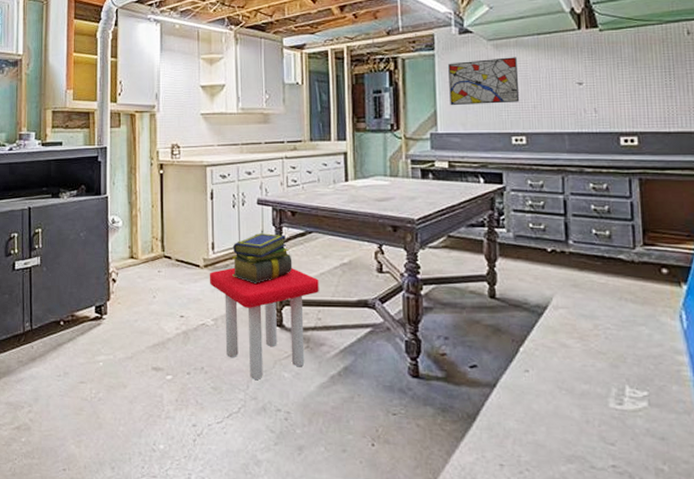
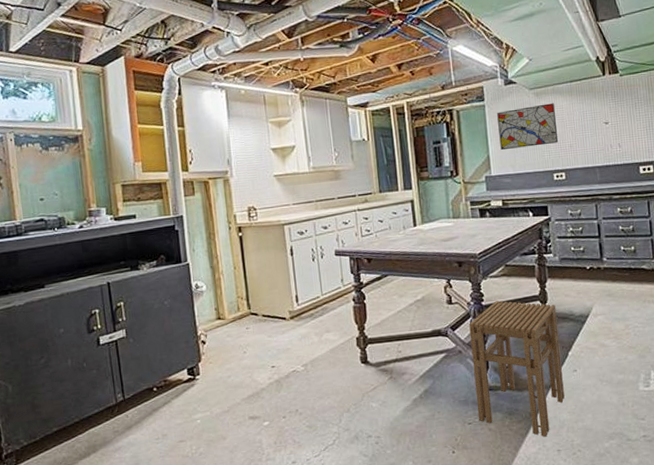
stool: present [209,267,319,380] -> none [295,309,398,413]
stack of books: present [232,233,293,284] -> none [316,281,372,328]
stool: none [401,276,512,446] -> present [469,301,565,437]

